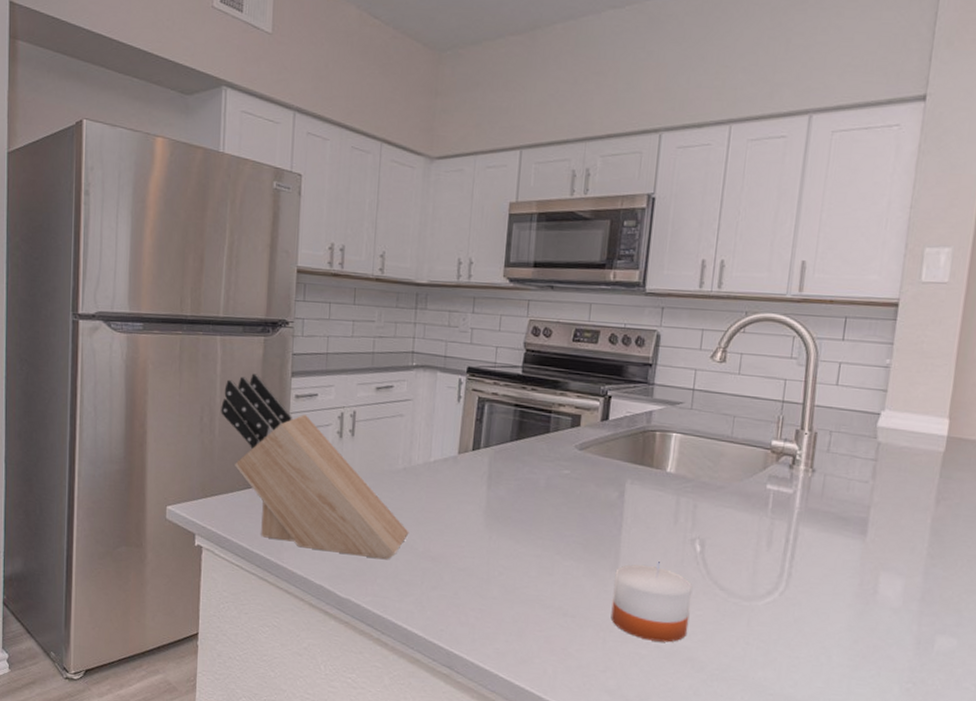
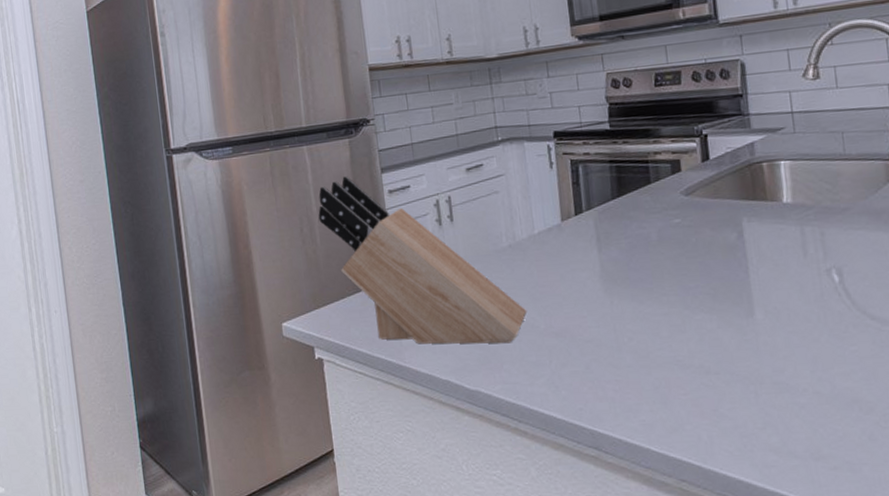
candle: present [611,562,693,643] -> none [752,299,846,387]

